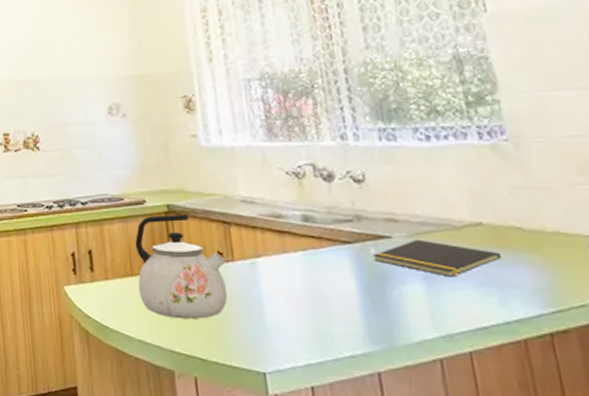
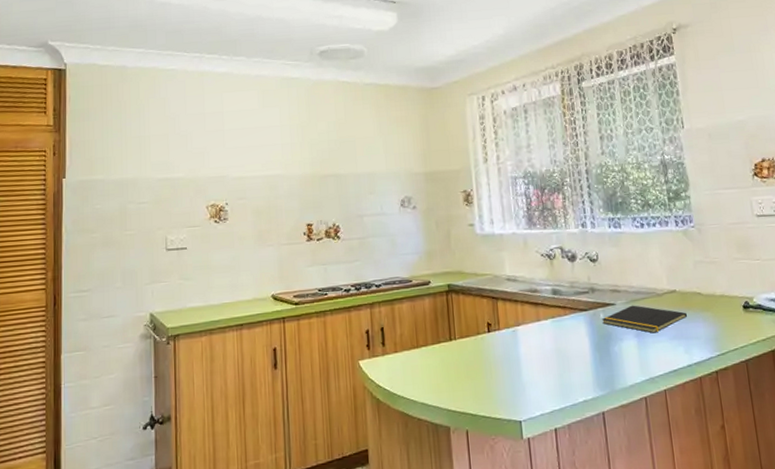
kettle: present [135,214,228,319] -> none [420,292,495,382]

